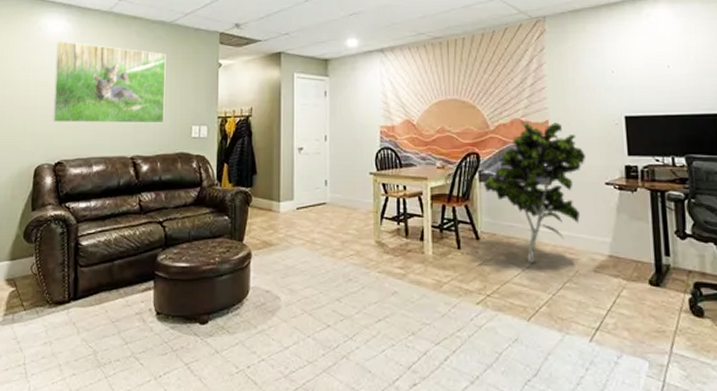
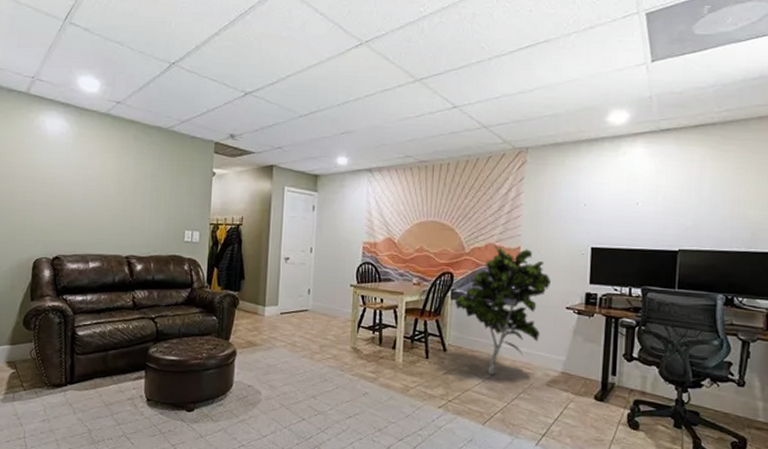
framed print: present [53,41,166,124] -> none [51,139,162,227]

